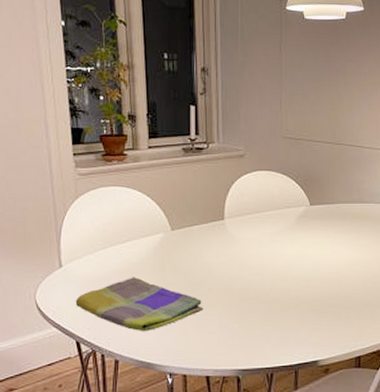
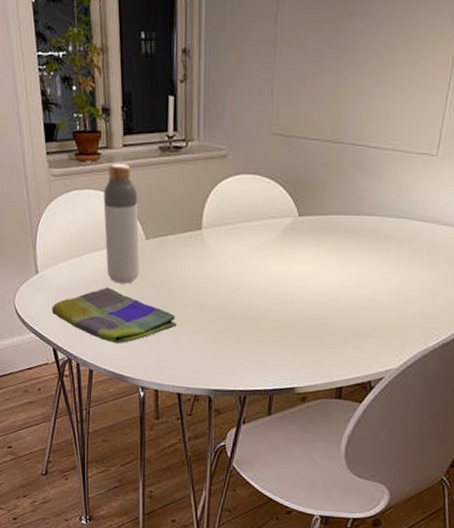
bottle: none [129,163,166,273] -> present [103,164,140,284]

